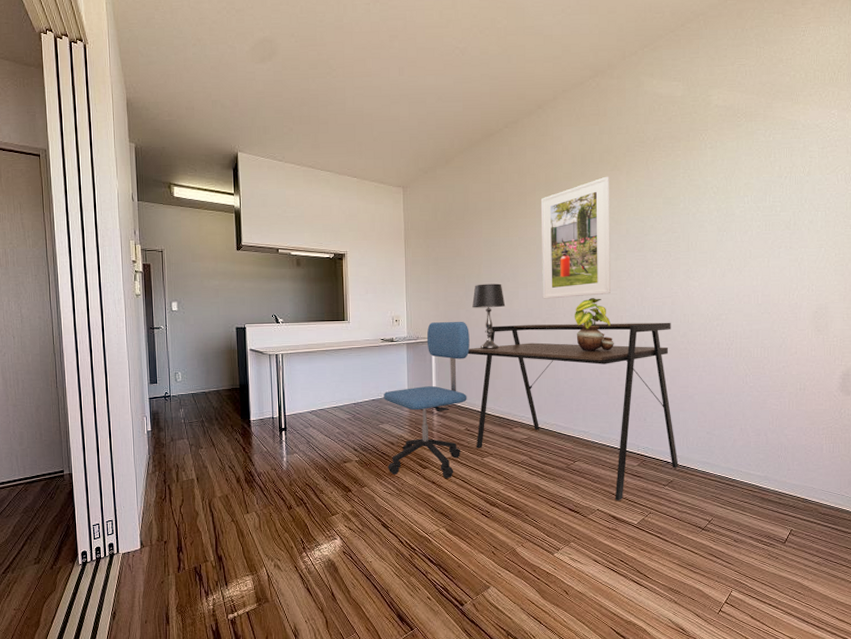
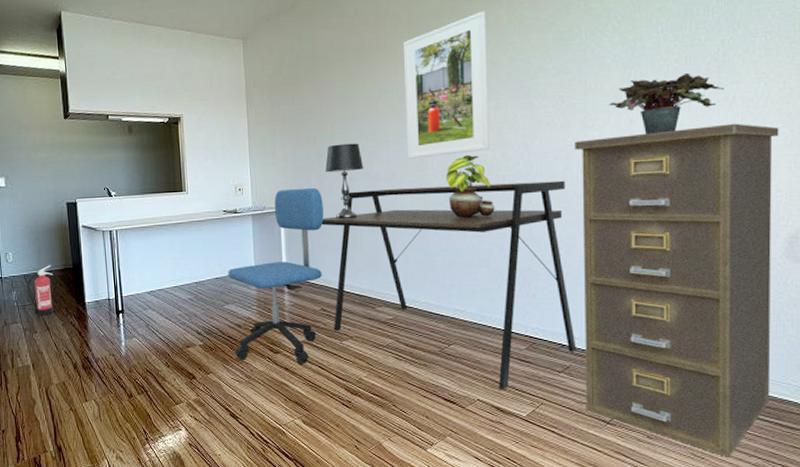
fire extinguisher: none [194,385,220,433] -> present [26,265,54,316]
filing cabinet: none [679,280,835,557] -> present [575,123,779,457]
potted plant: none [706,237,795,286] -> present [609,72,725,134]

